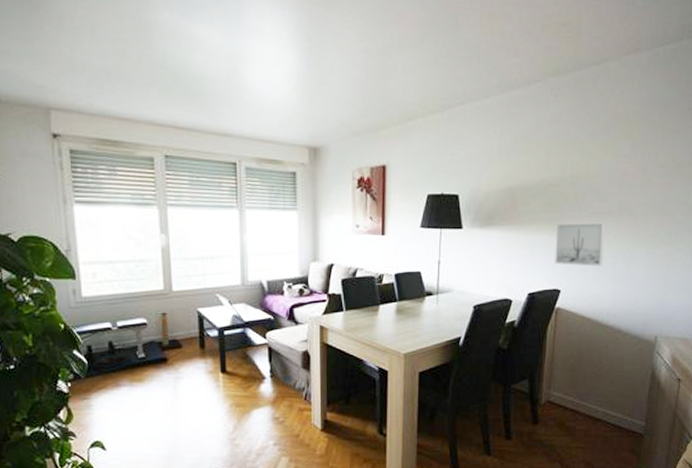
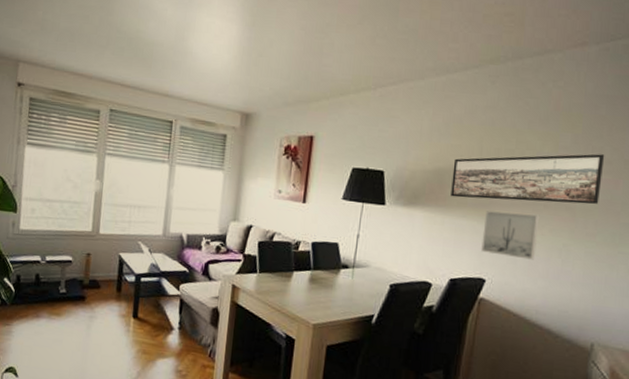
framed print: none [523,159,660,214] -> present [451,154,605,205]

